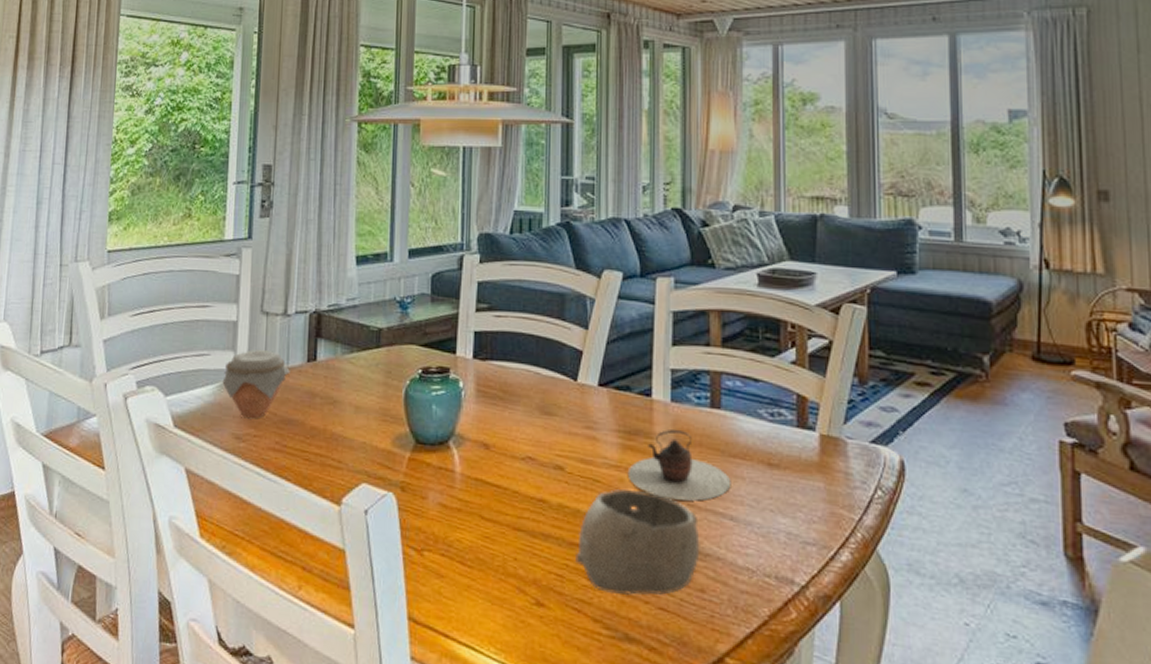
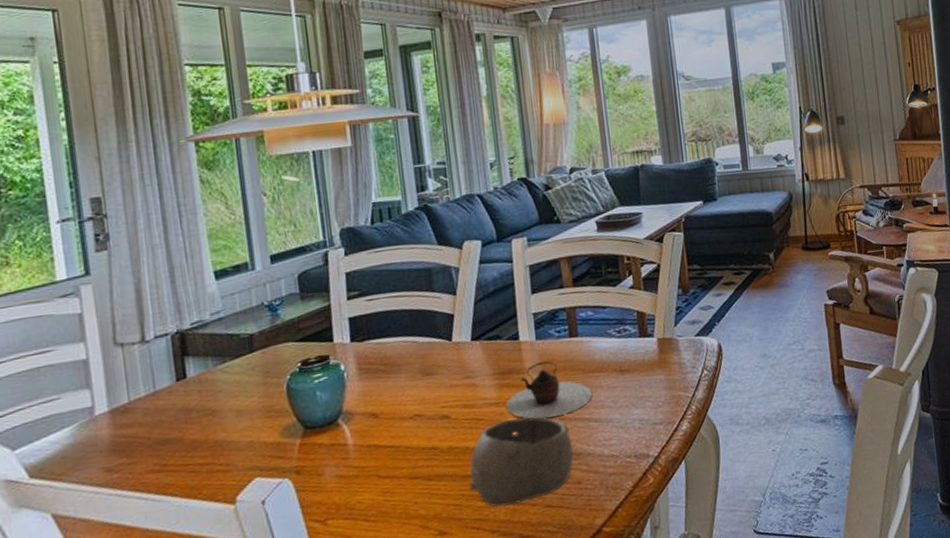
jar: present [222,350,290,419] -> none [80,379,159,450]

